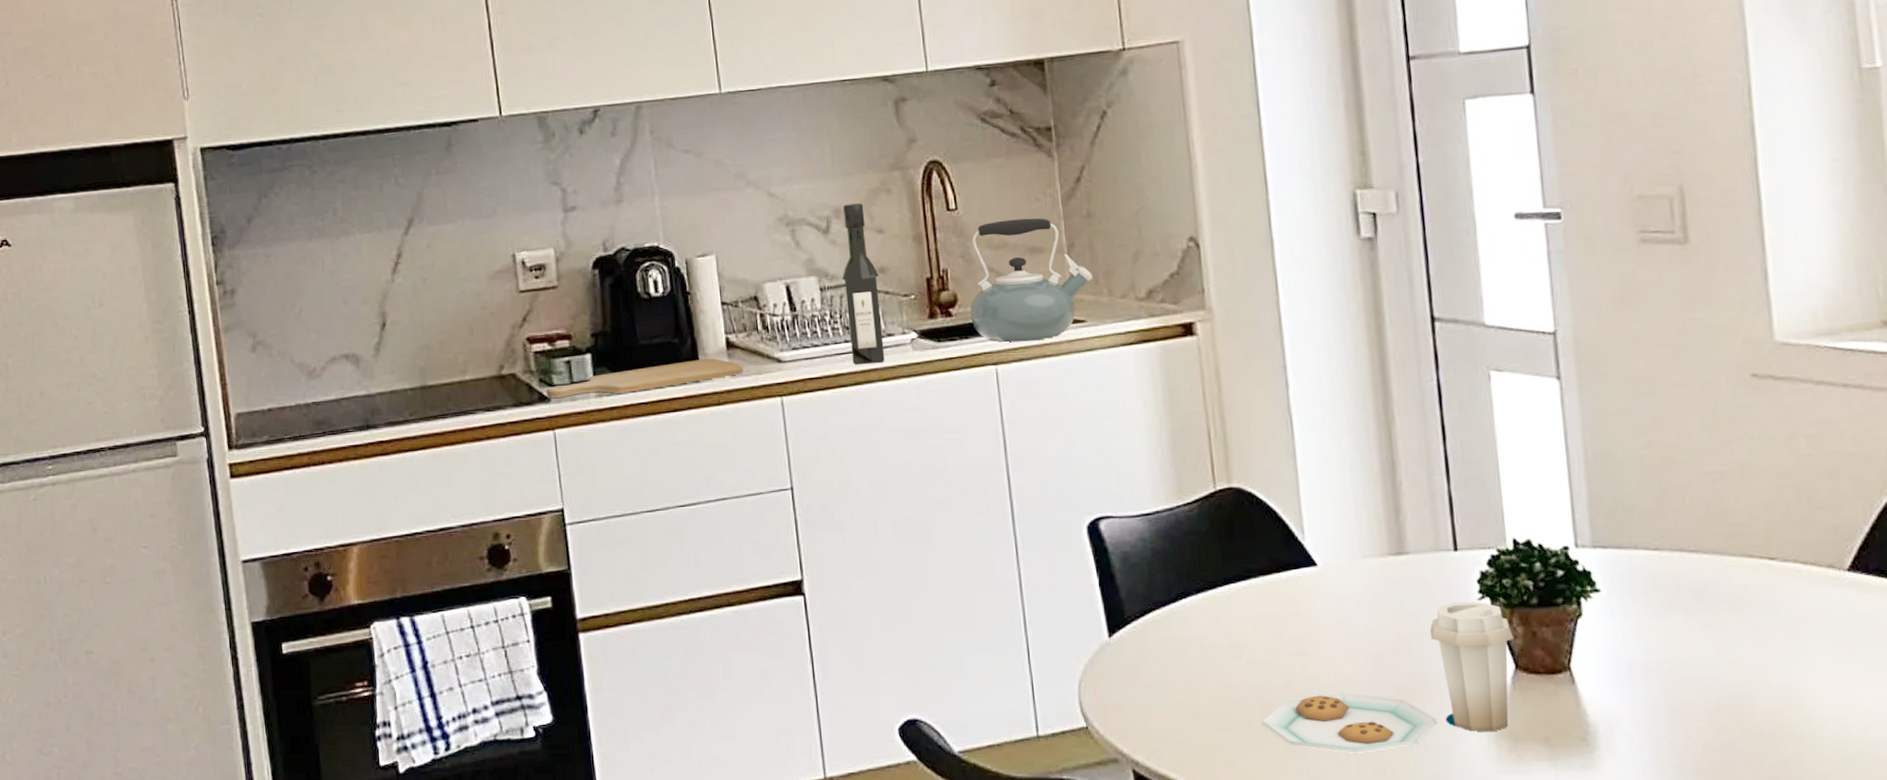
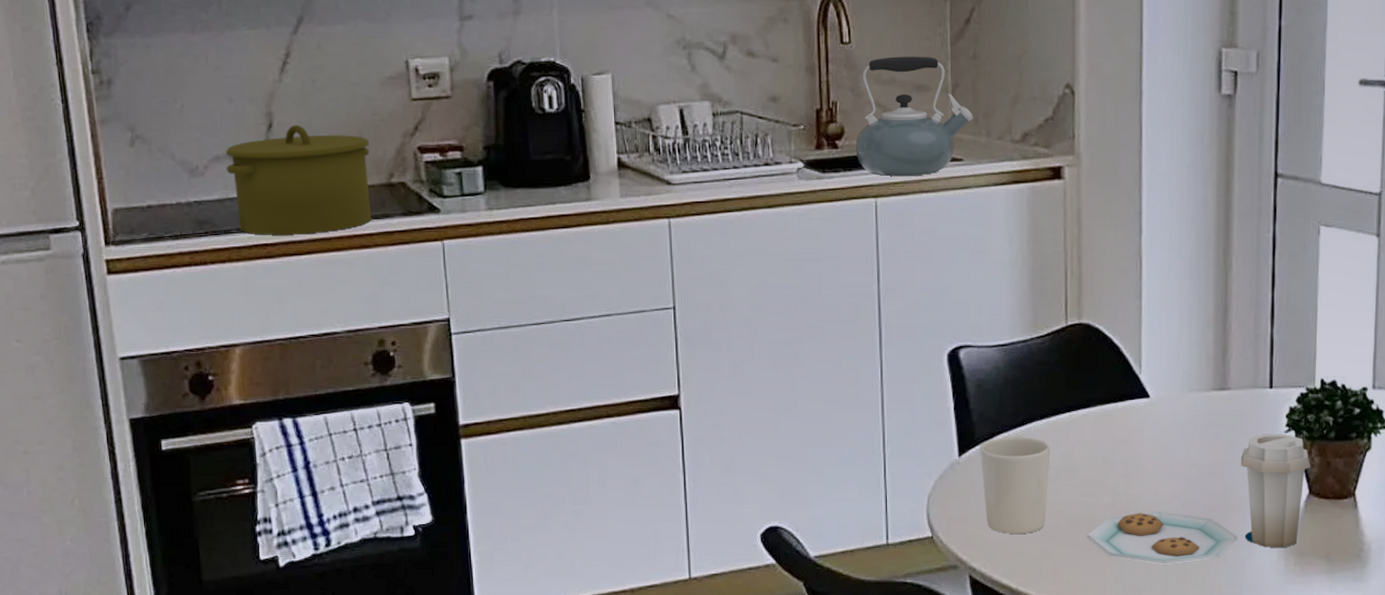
cooking pot: none [342,322,484,433] -> present [226,124,372,235]
chopping board: present [547,358,744,399] -> none [437,178,633,210]
bottle: present [842,203,885,365] -> none [735,31,771,191]
mug: none [1130,613,1214,722] -> present [979,437,1051,534]

